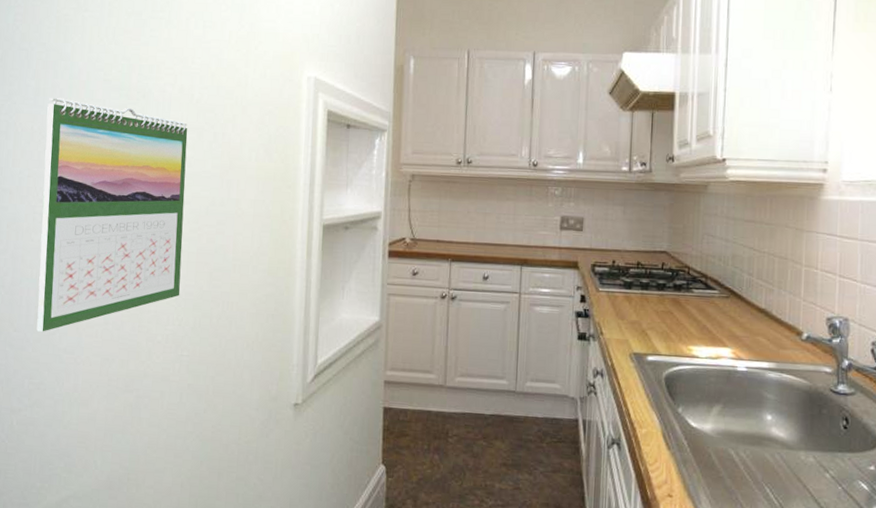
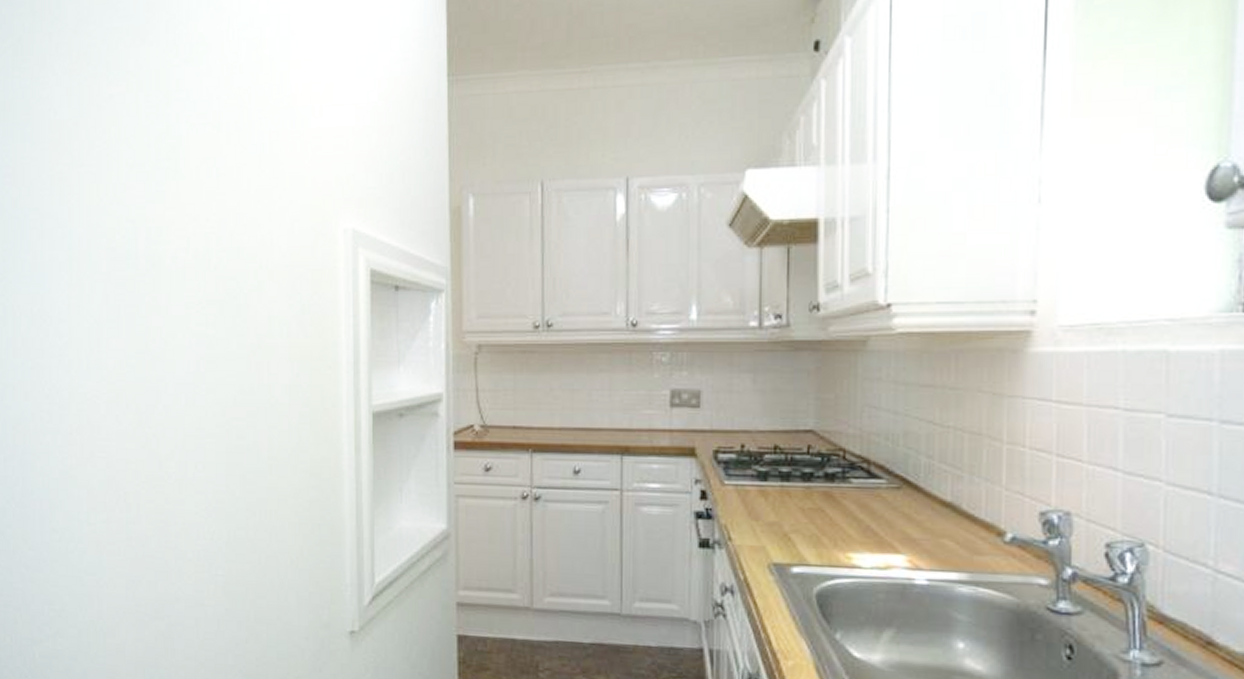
calendar: present [36,98,188,332] -> none [47,273,210,550]

